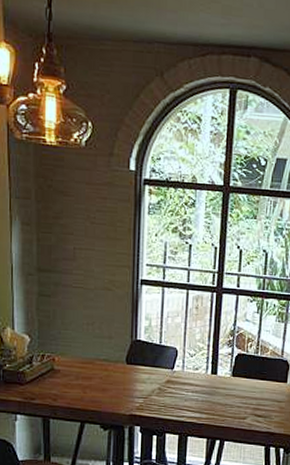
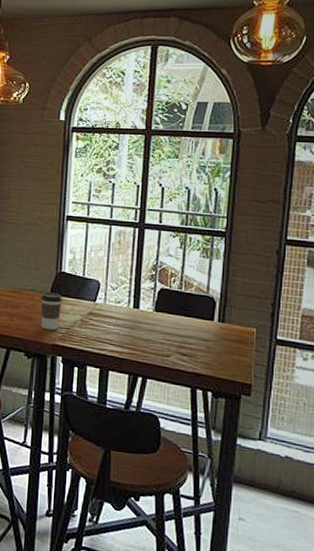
coffee cup: none [115,362,138,401] -> present [40,292,62,330]

